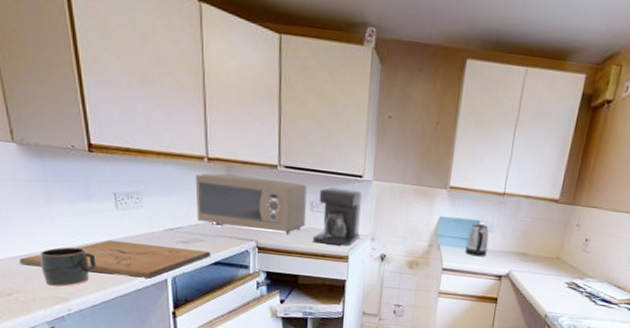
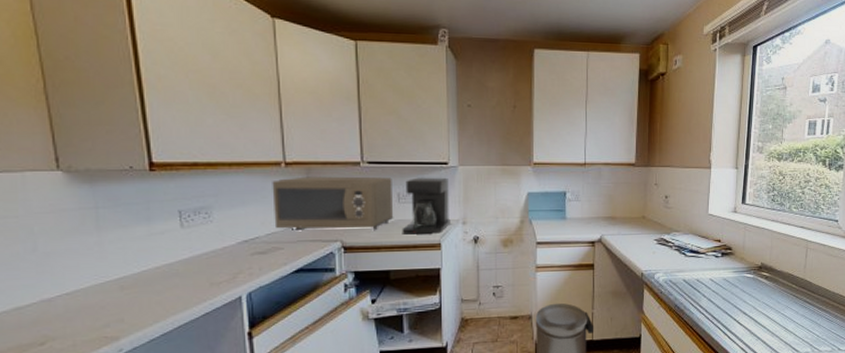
cutting board: present [18,239,210,279] -> none [57,259,291,305]
mug: present [39,247,96,287] -> none [84,276,155,326]
kettle: present [465,222,489,258] -> none [556,194,577,227]

